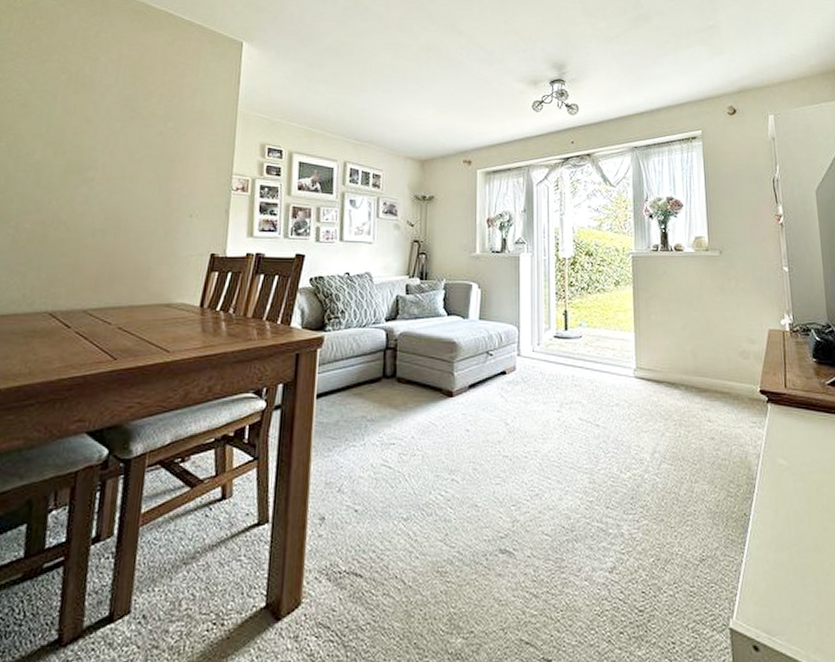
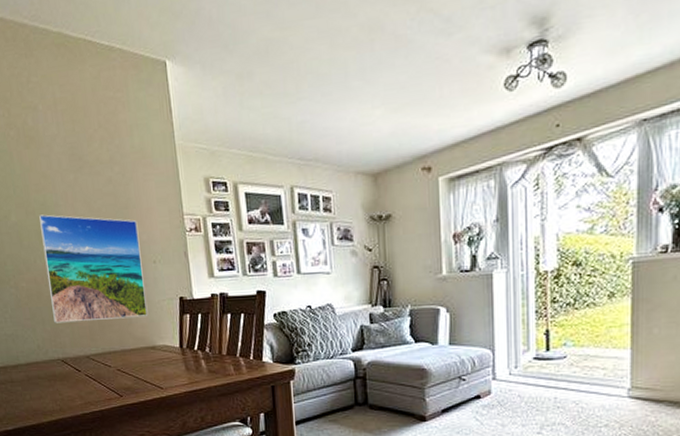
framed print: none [53,157,181,272] -> present [38,214,149,323]

